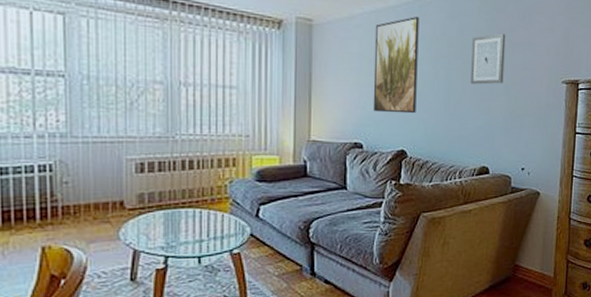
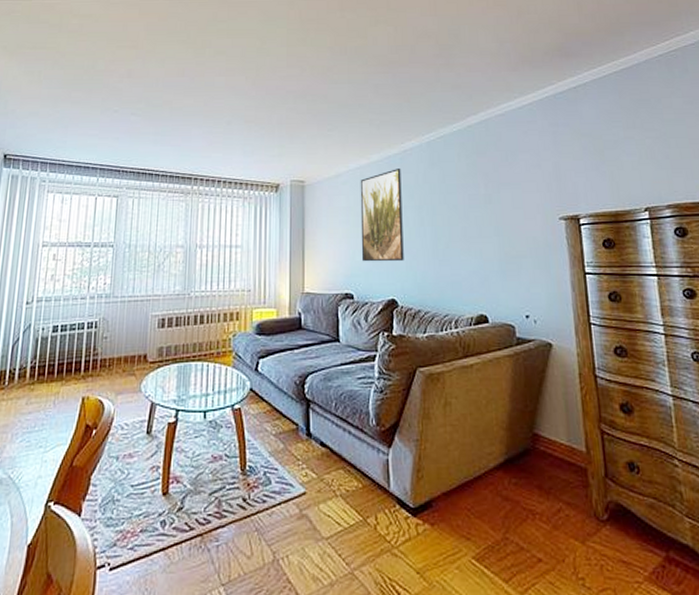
wall art: present [470,33,506,85] -> none [455,175,493,228]

